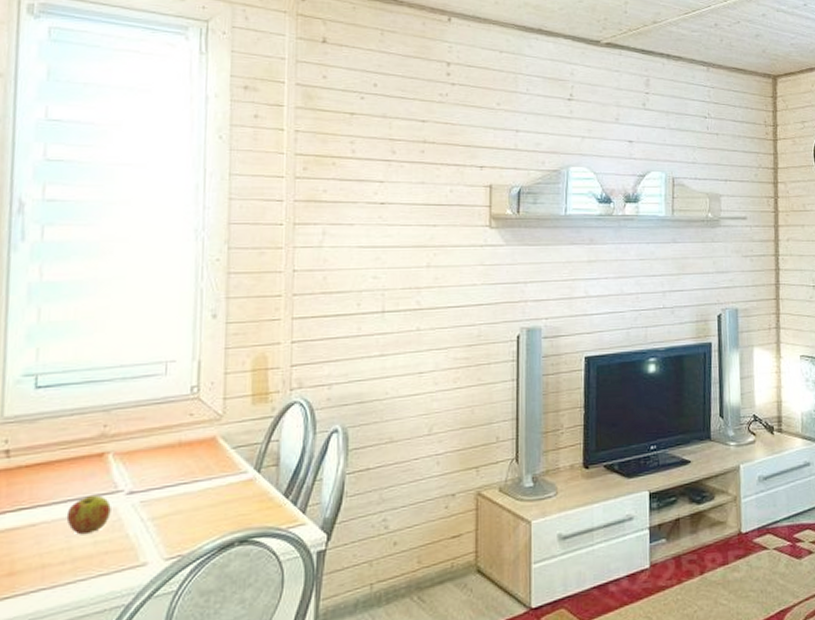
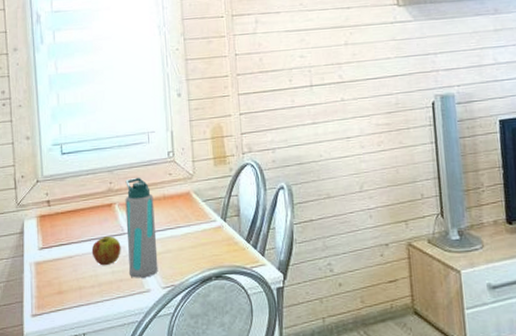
water bottle: none [119,418,165,549] -> present [125,177,158,278]

